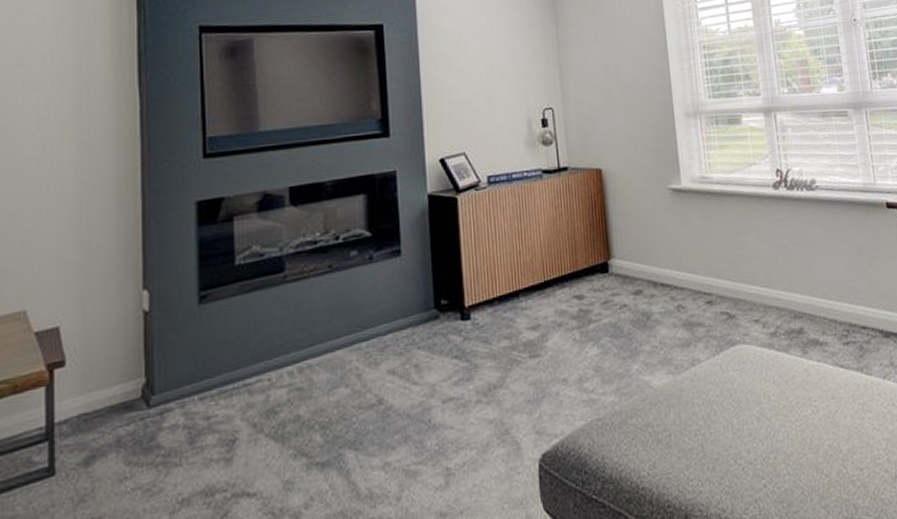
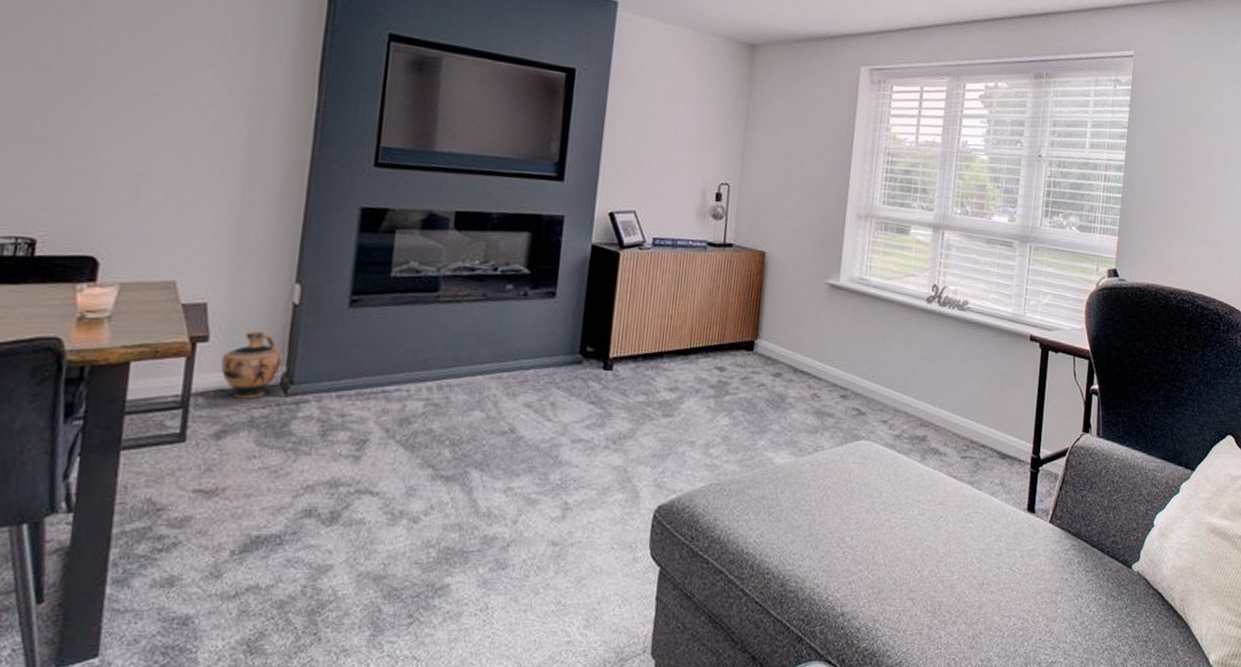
ceramic jug: none [80,346,141,420] -> present [221,331,284,399]

